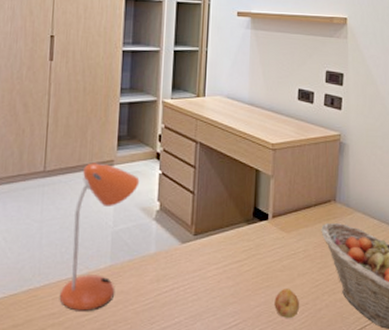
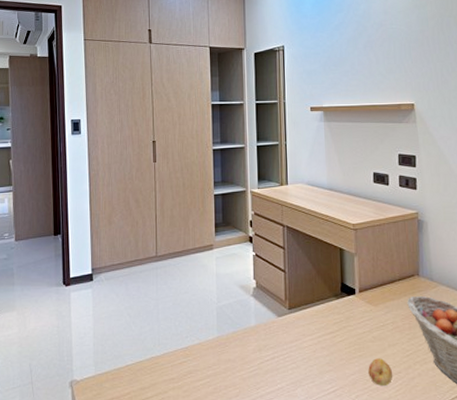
desk lamp: present [59,163,140,311] -> none [177,247,237,377]

